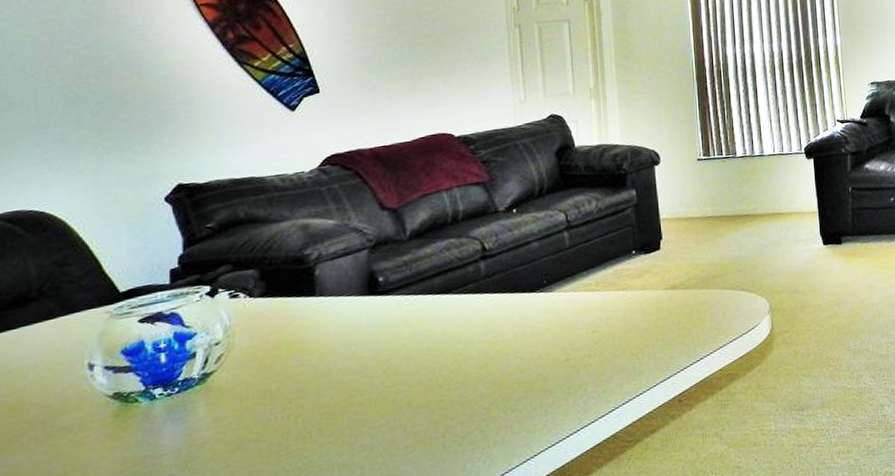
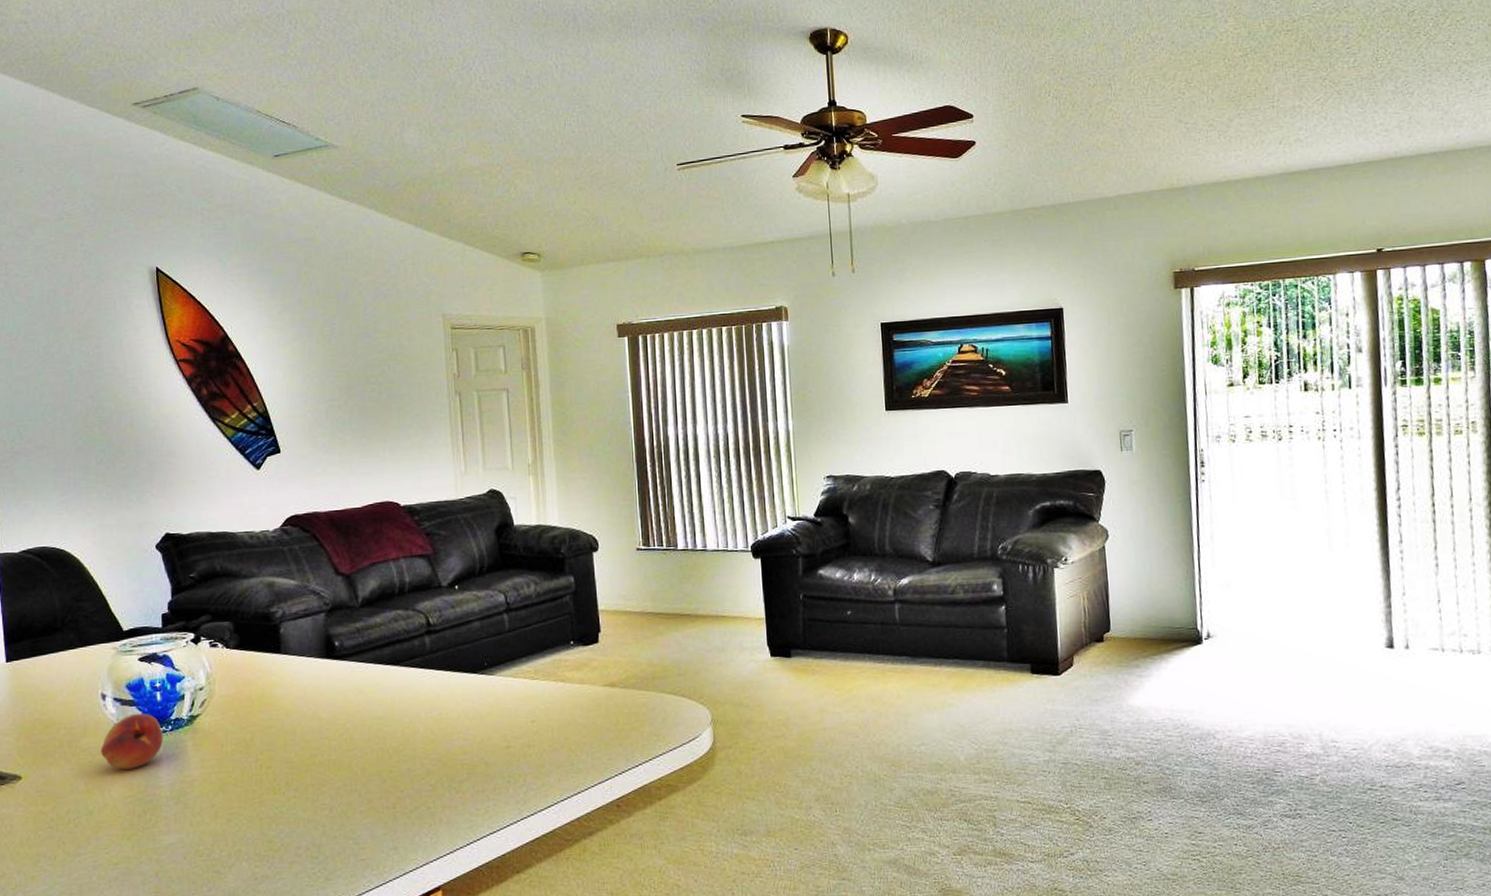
fruit: none [84,378,167,444] -> present [100,713,163,770]

